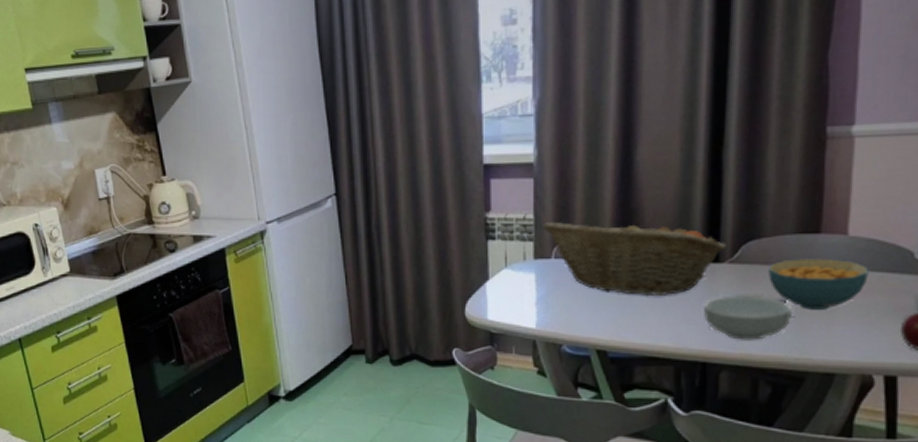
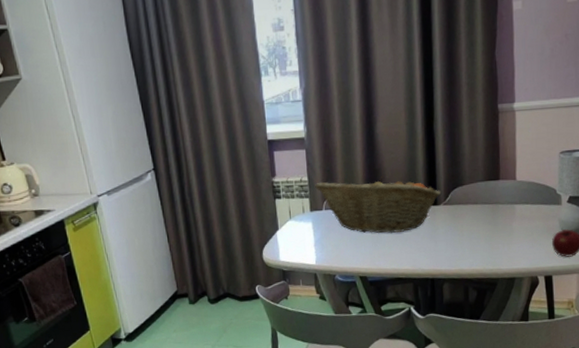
cereal bowl: present [704,295,793,340] -> none [430,227,487,260]
cereal bowl: present [768,258,869,310] -> none [469,197,531,235]

